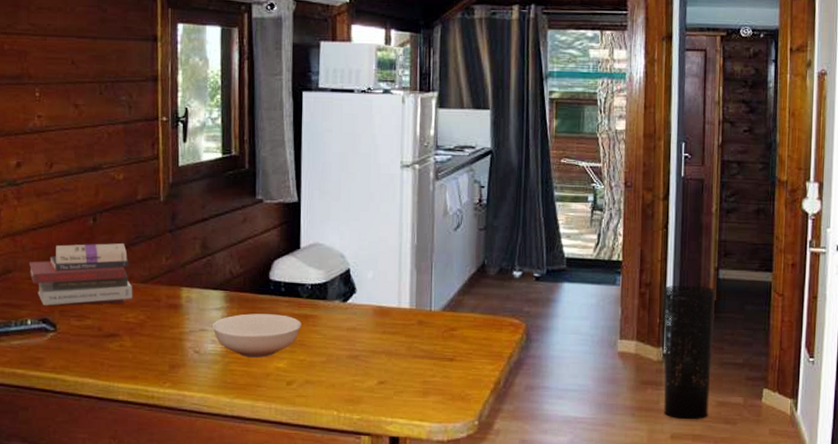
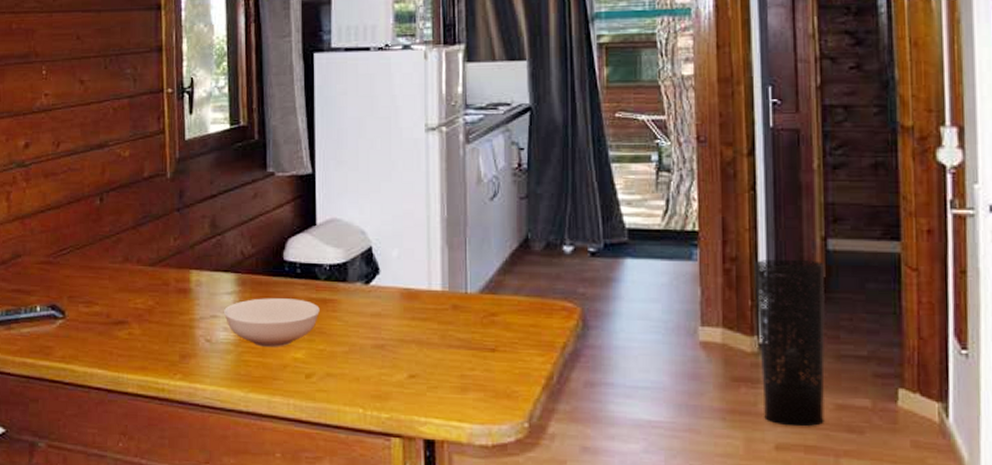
books: present [28,243,133,306] -> none [37,224,141,291]

